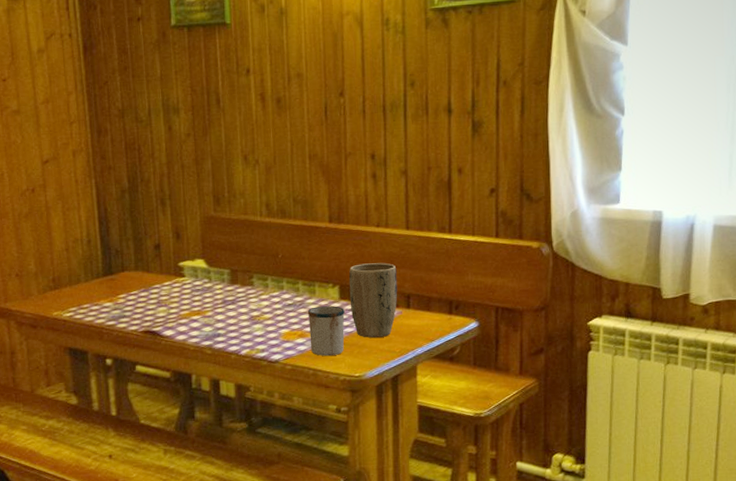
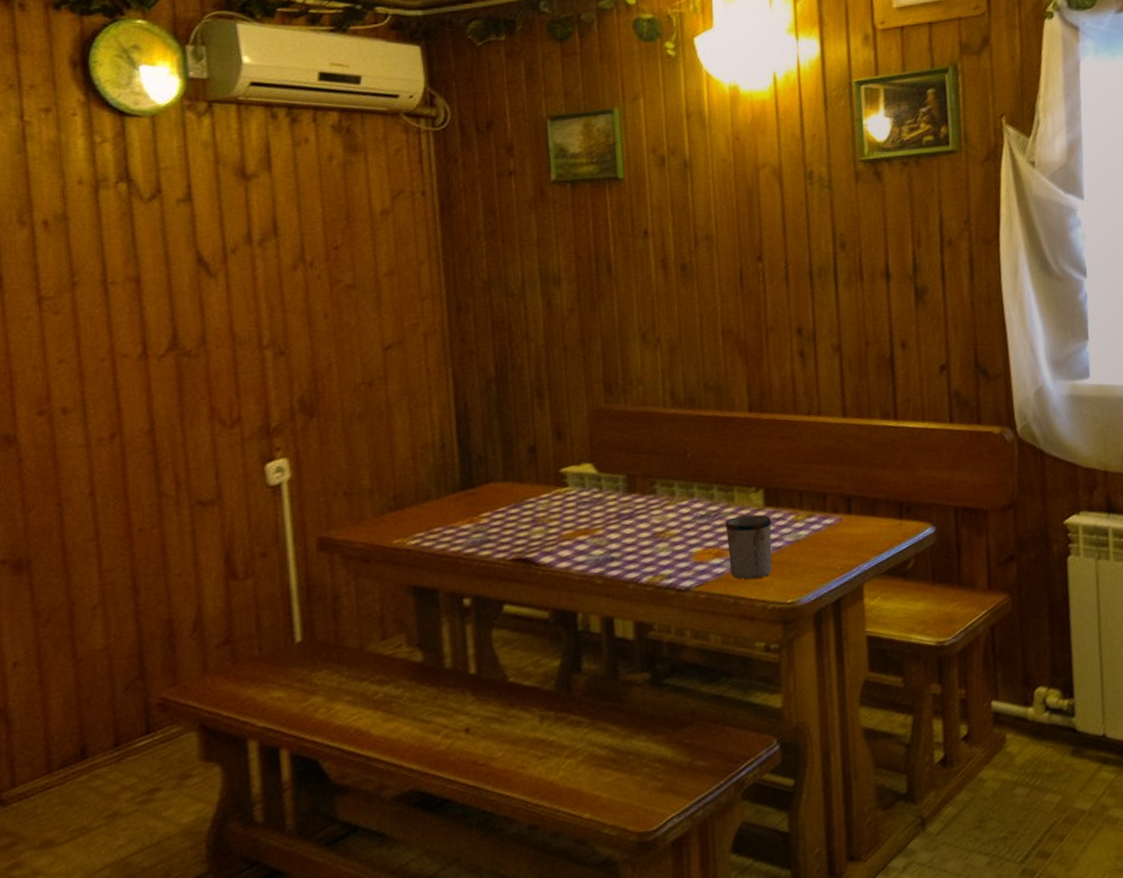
plant pot: present [349,263,398,339] -> none [775,458,836,554]

